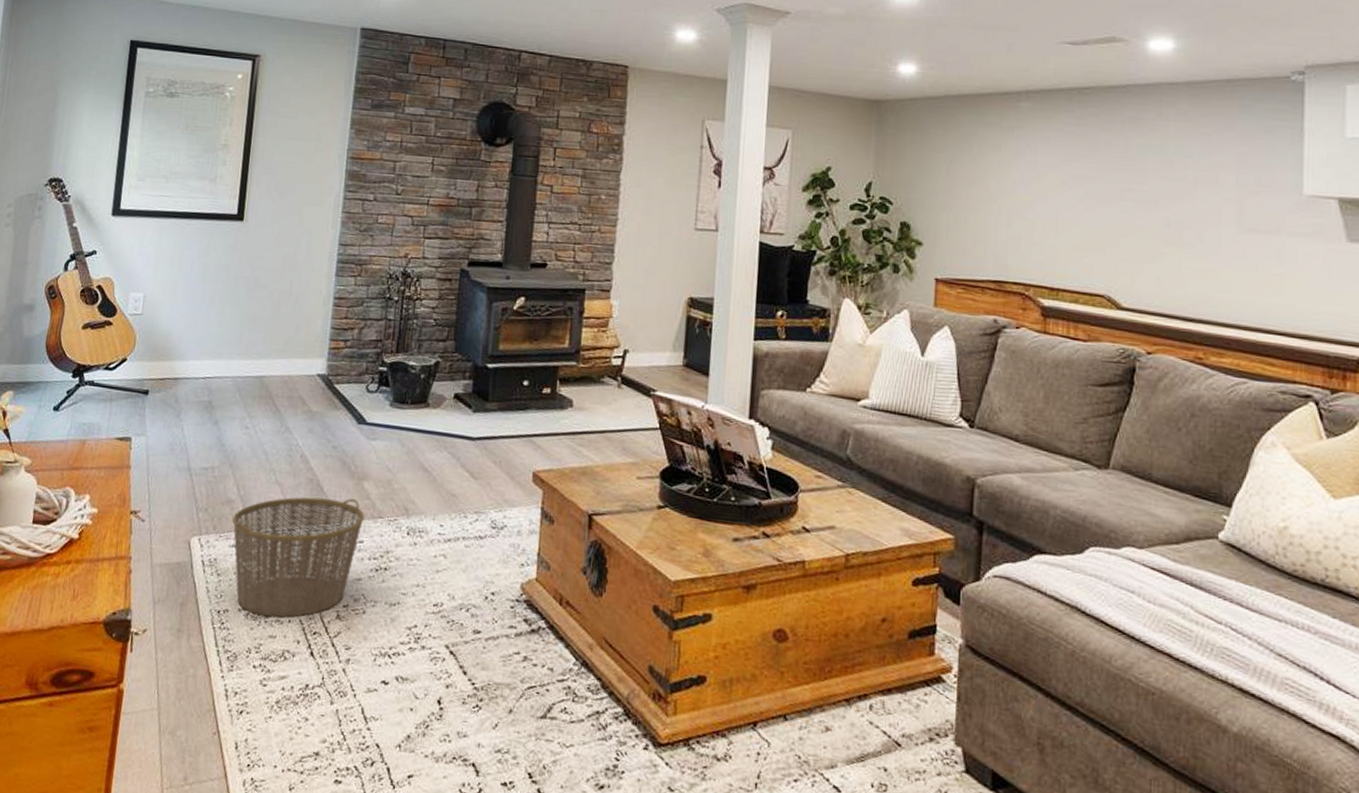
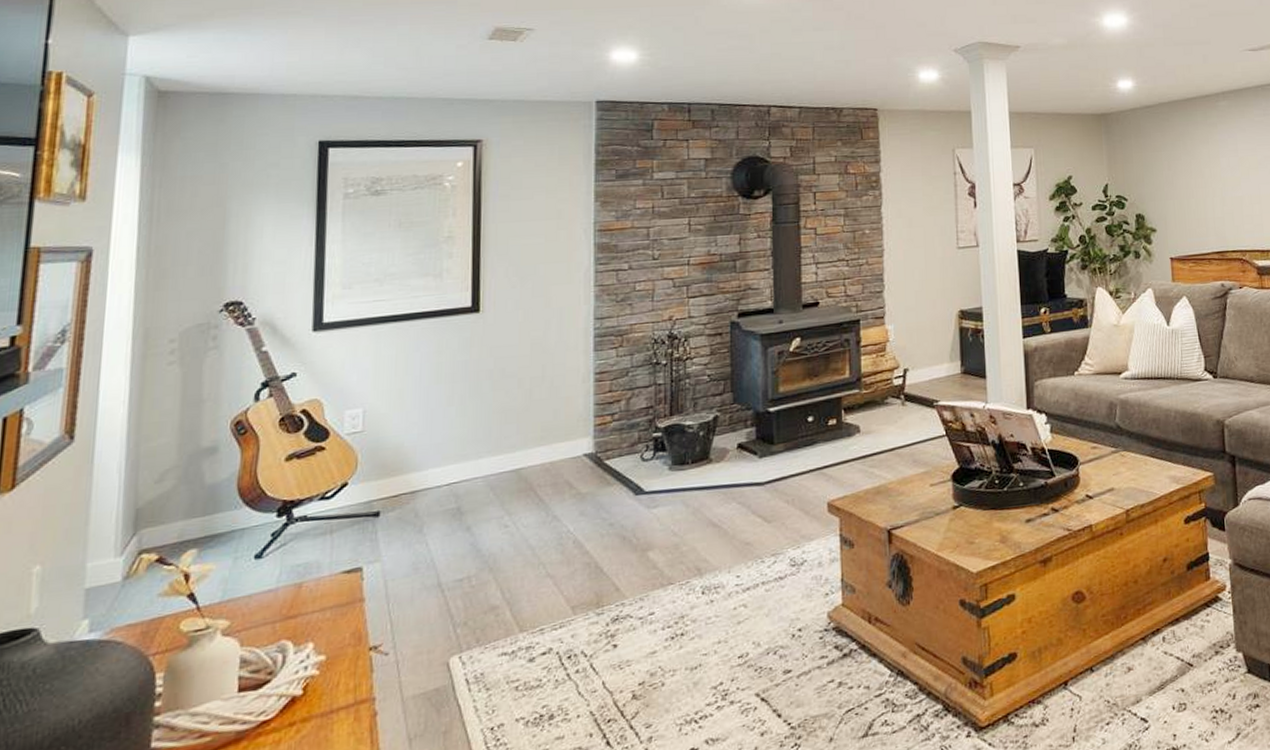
basket: present [232,497,365,618] -> none [499,572,653,720]

